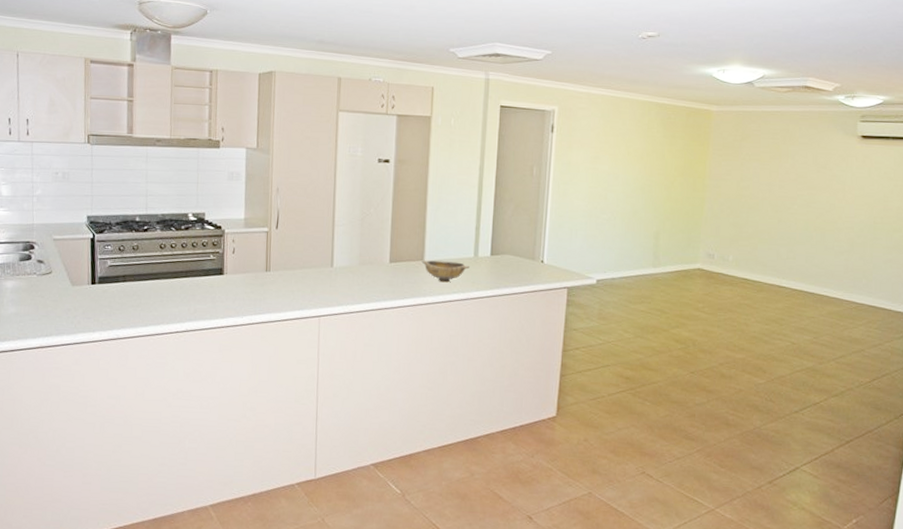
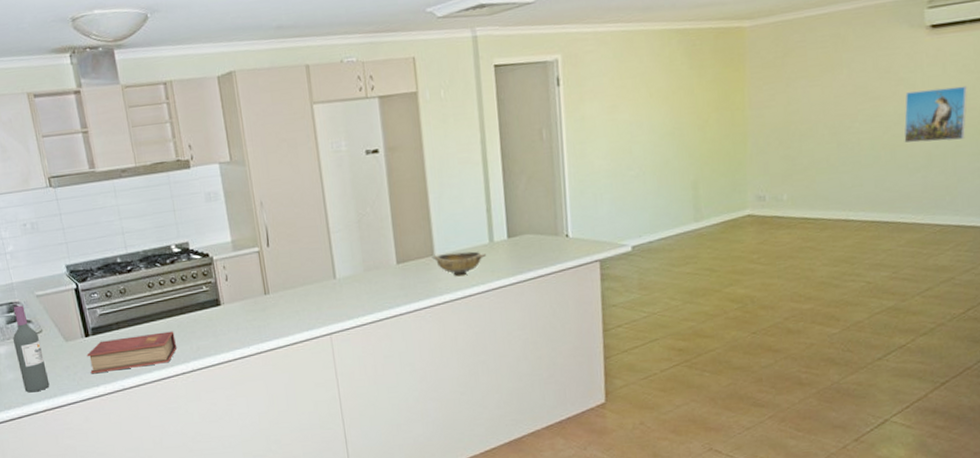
wine bottle: none [21,245,48,329] -> present [12,305,50,393]
book: none [89,290,176,320] -> present [87,331,177,374]
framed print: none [833,187,886,234] -> present [904,85,967,143]

